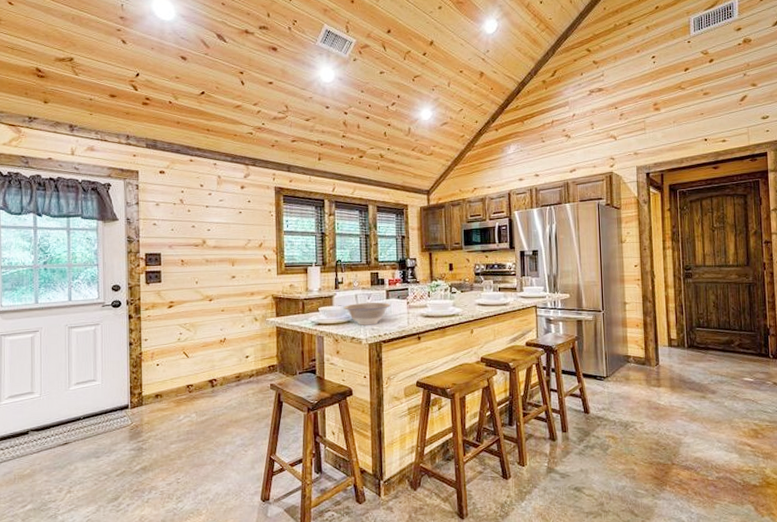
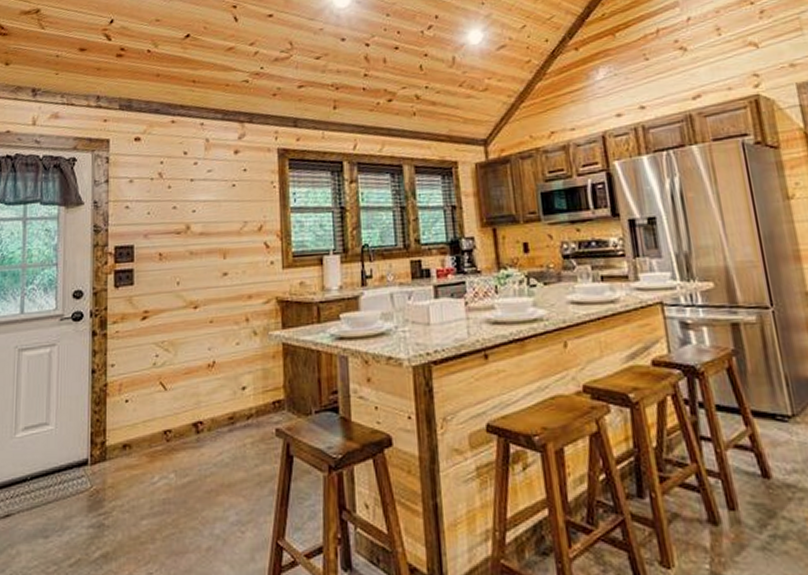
bowl: present [344,302,390,326] -> none [375,303,441,339]

